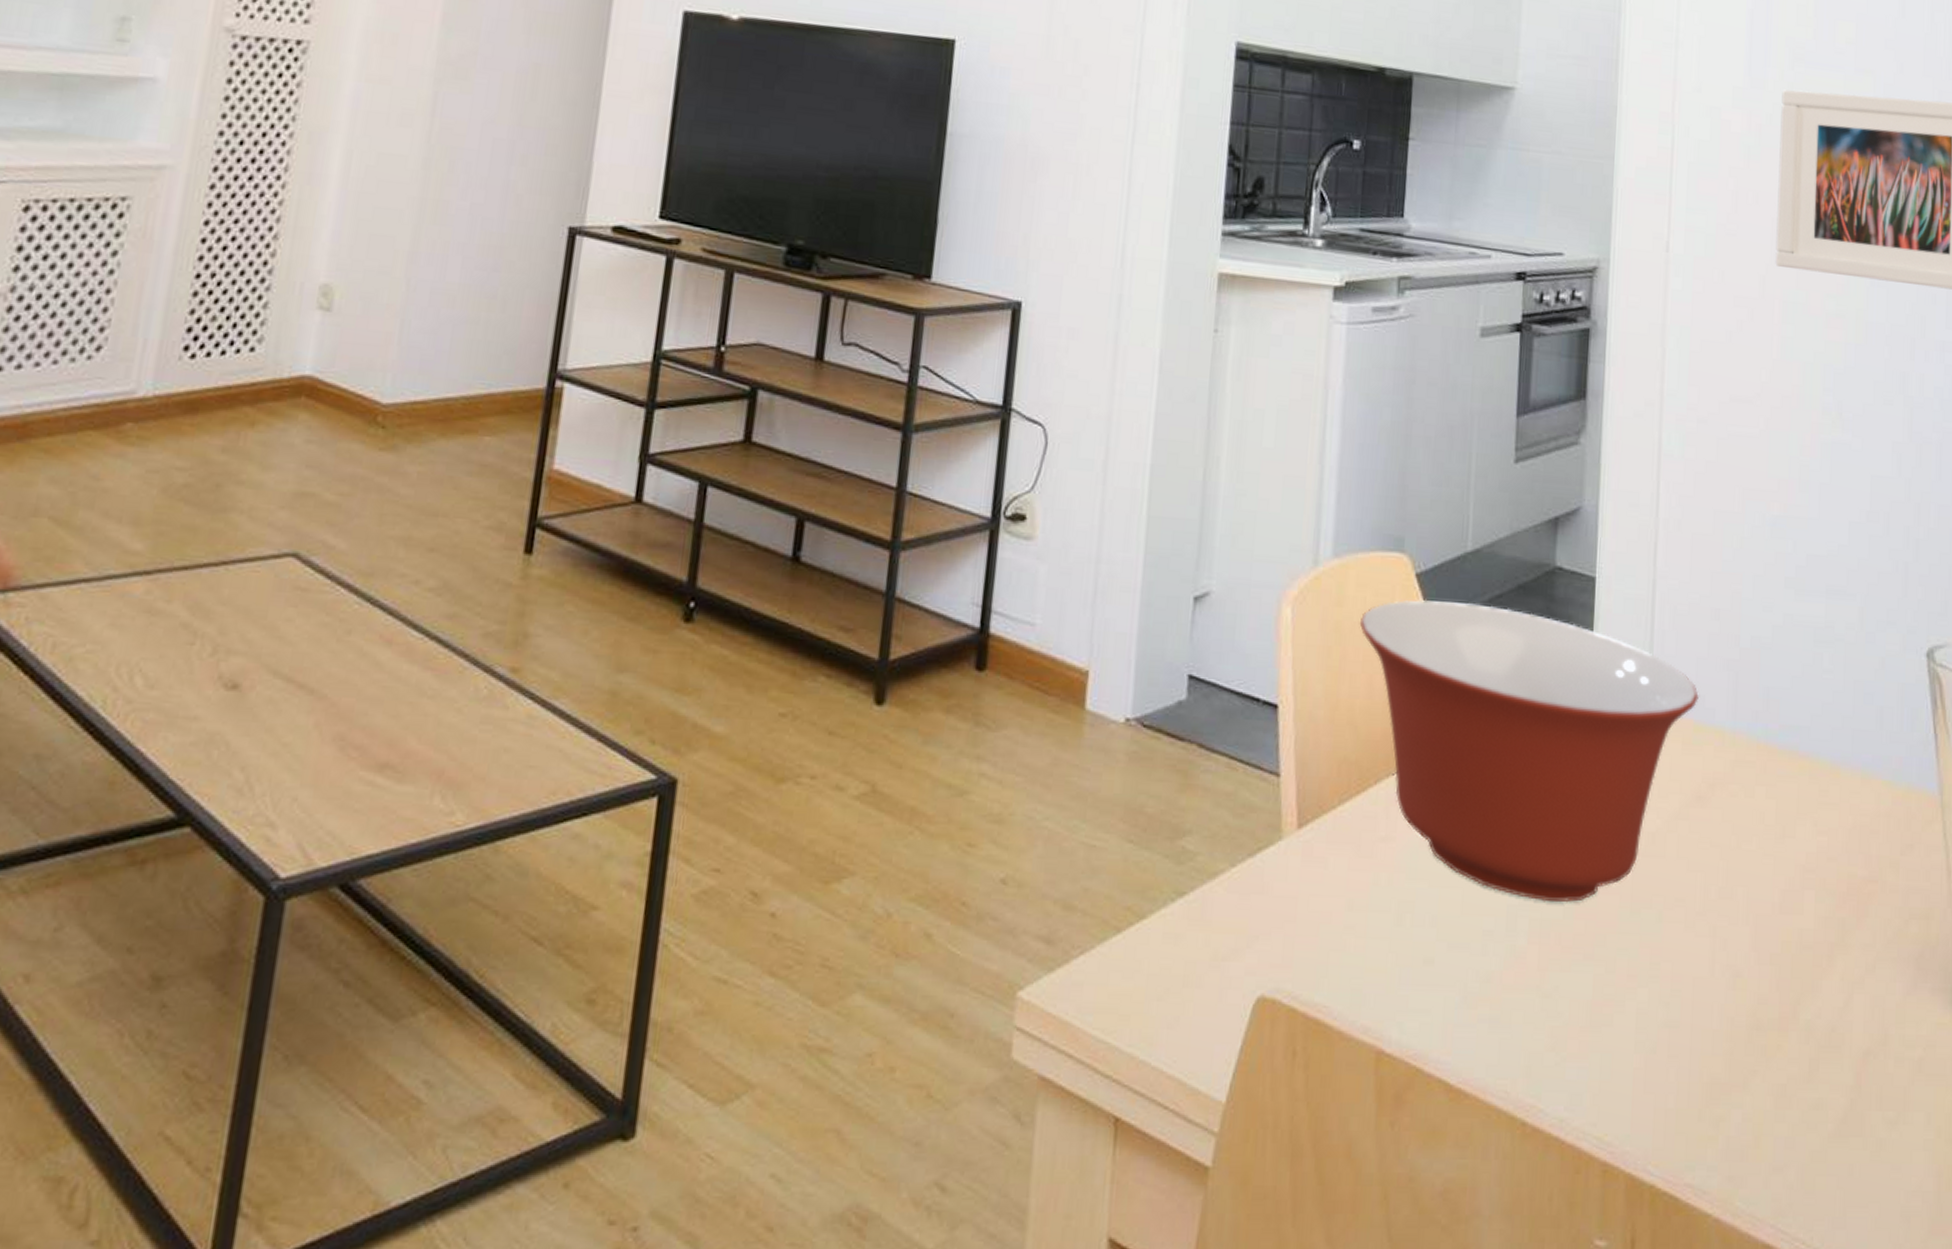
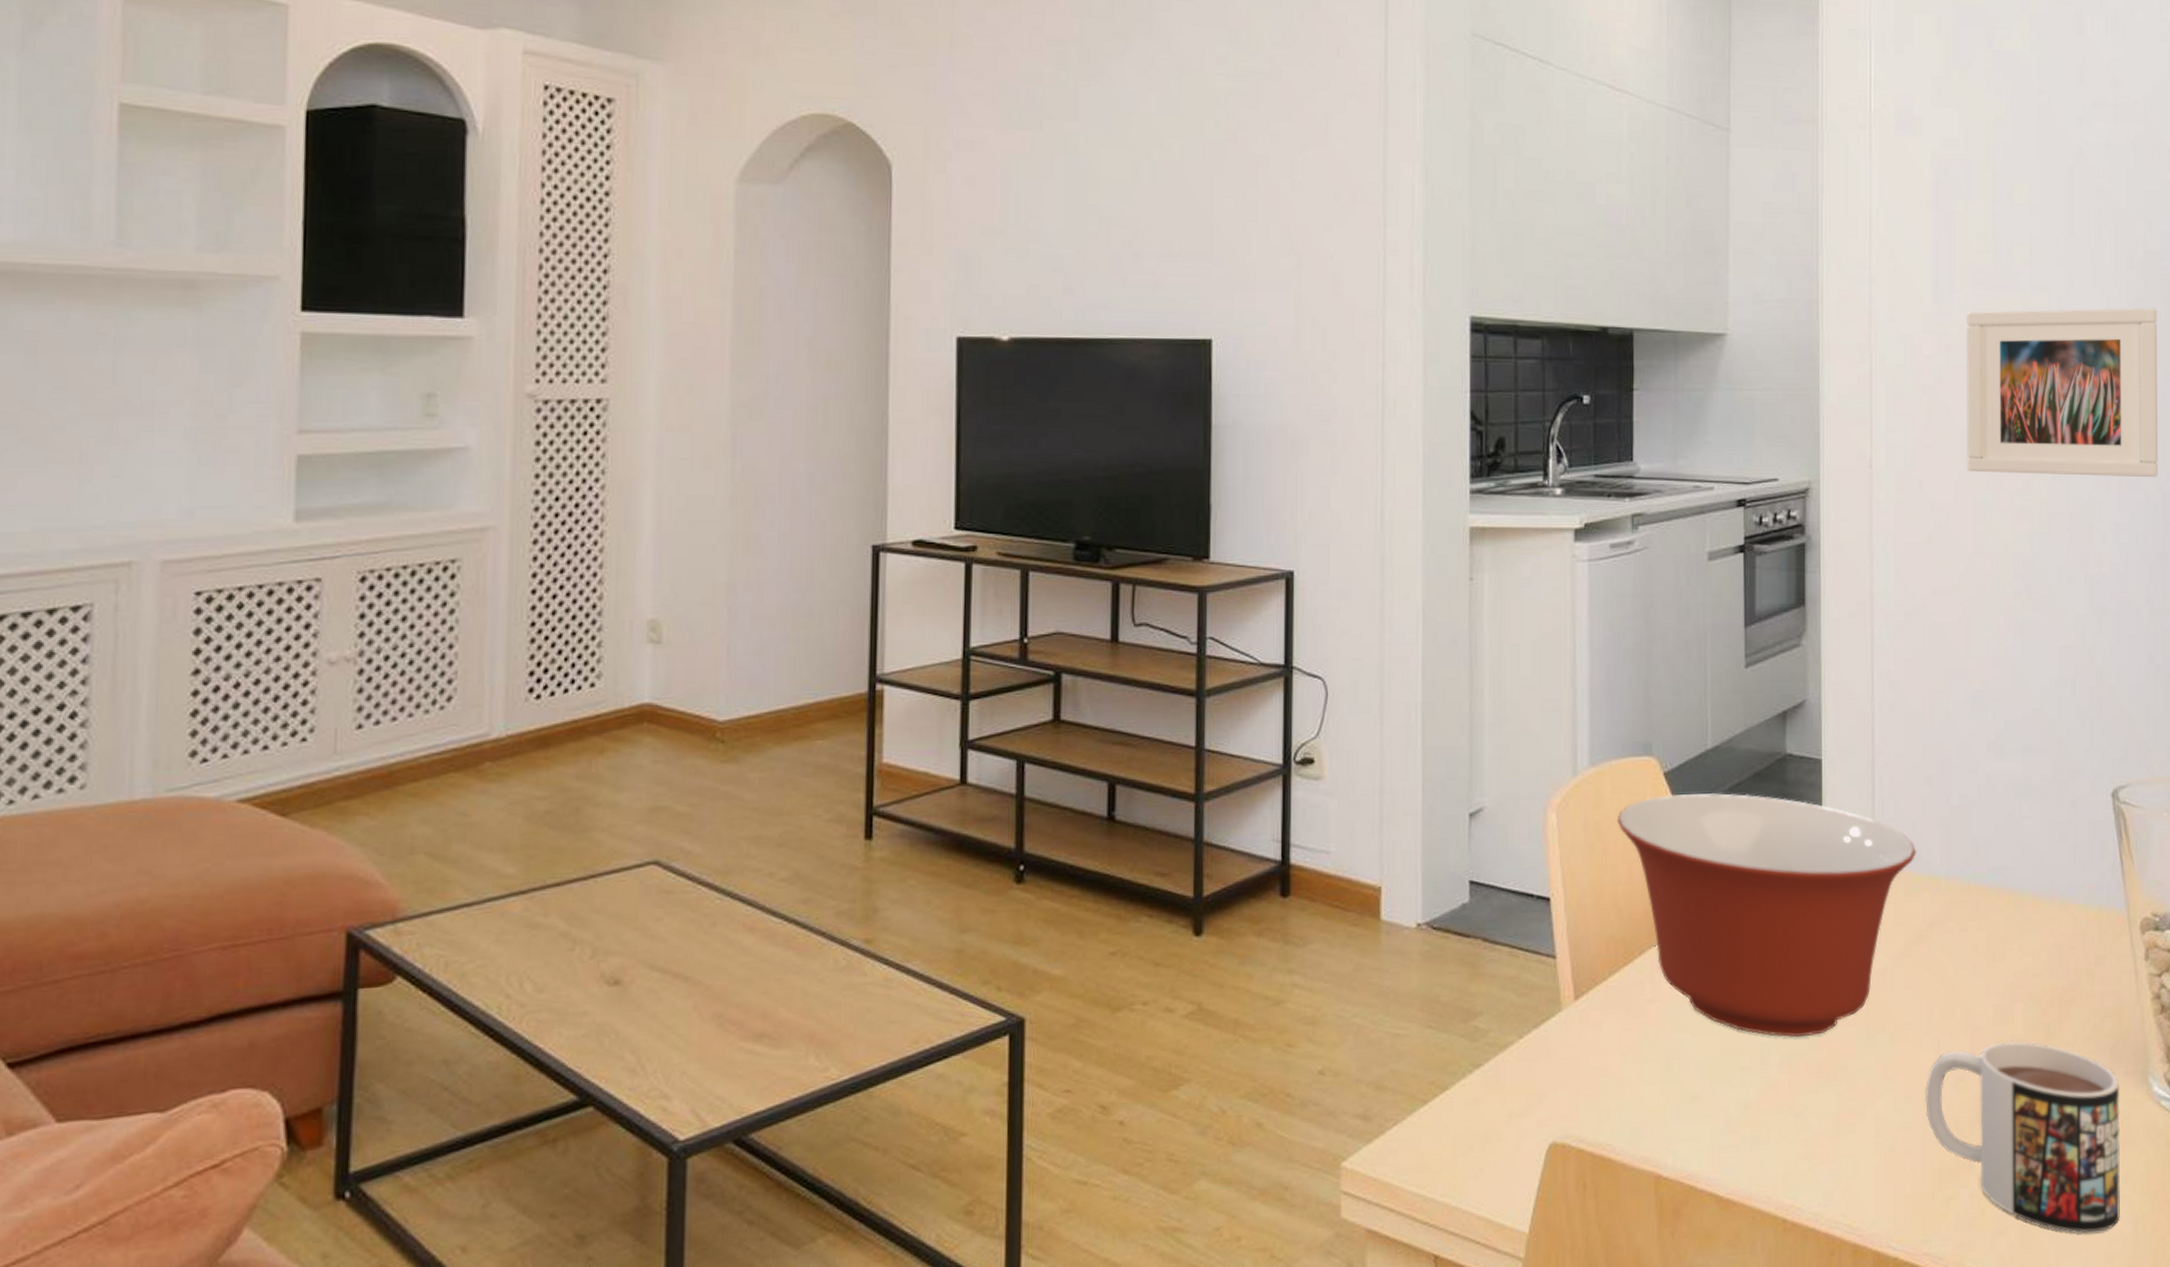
mug: none [1695,934,1924,1182] -> present [1924,1041,2120,1234]

